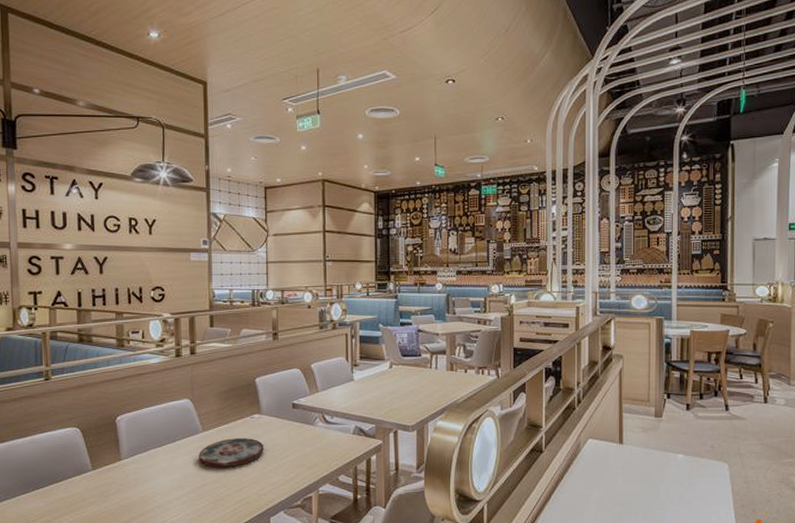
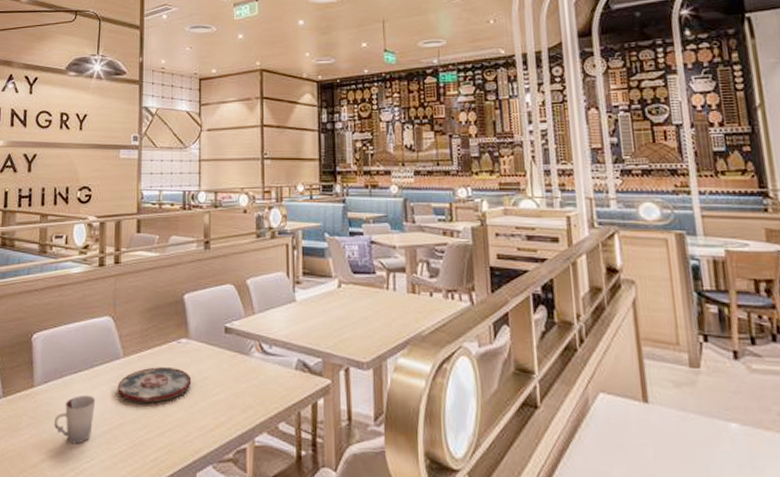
cup: none [142,464,180,503] -> present [54,394,96,444]

